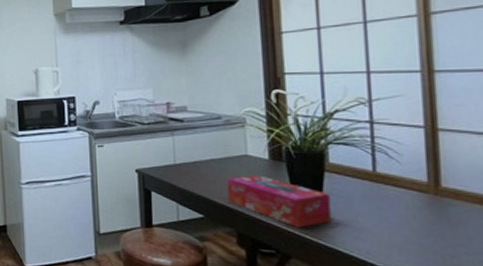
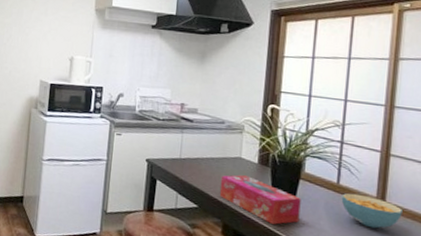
cereal bowl: none [381,181,466,220] -> present [341,193,402,229]

